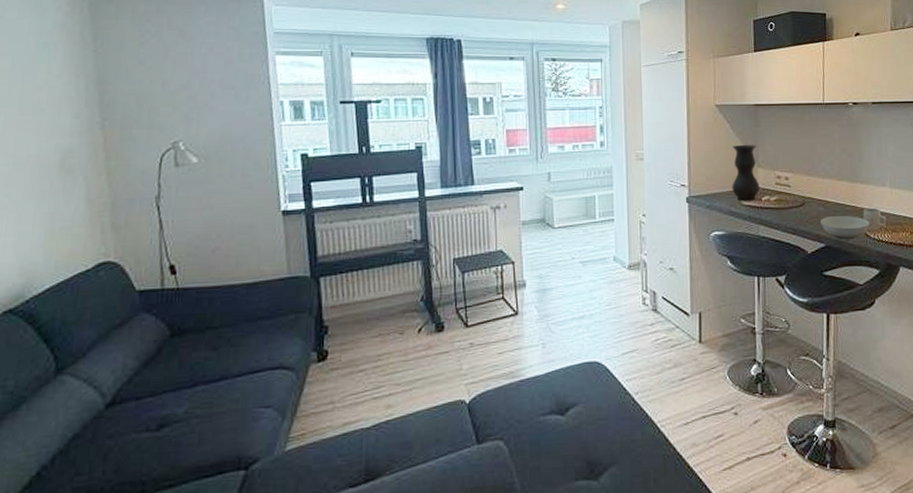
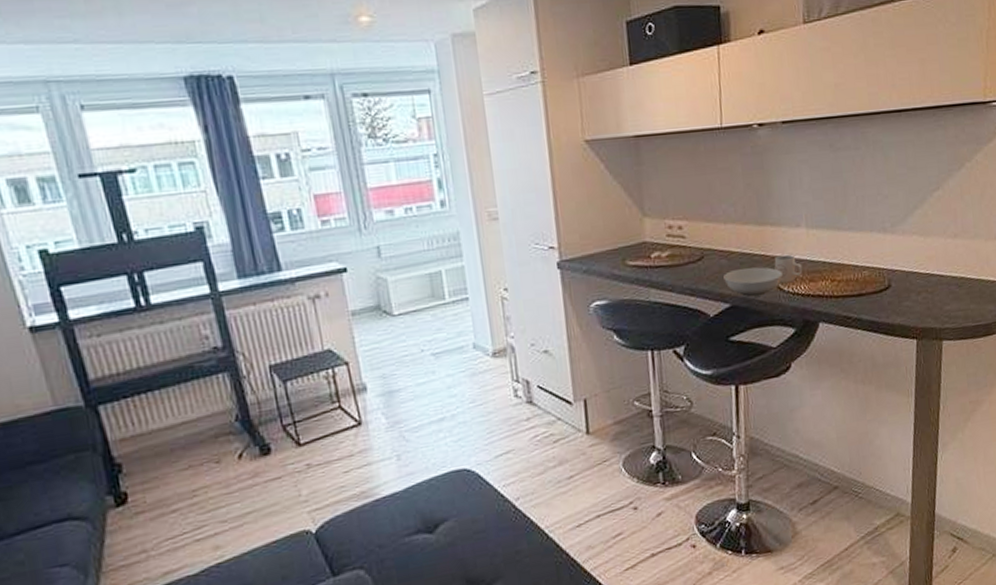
vase: present [732,145,760,201] -> none [610,188,648,261]

